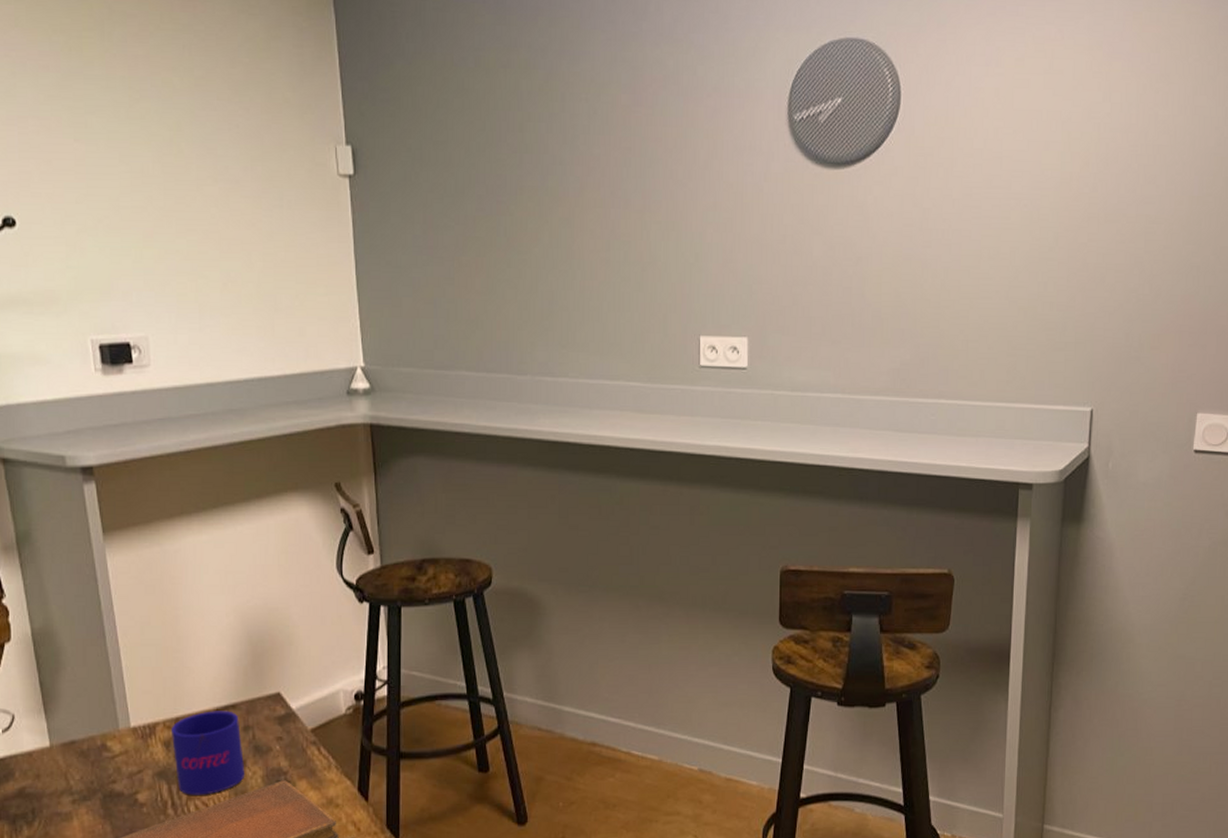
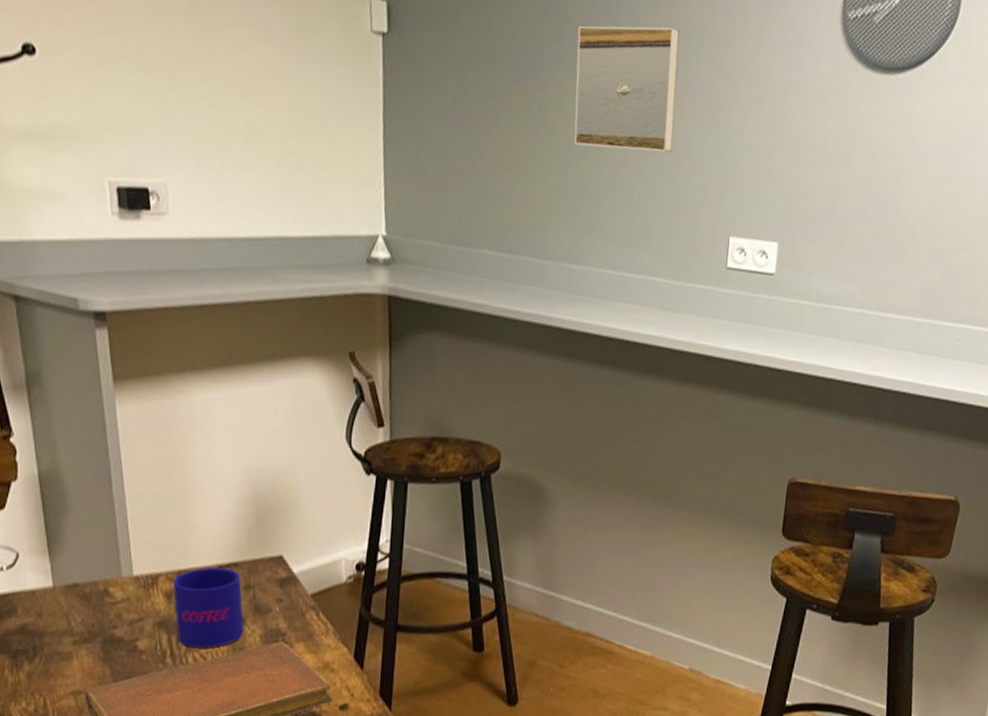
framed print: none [537,144,637,263] -> present [573,25,680,153]

